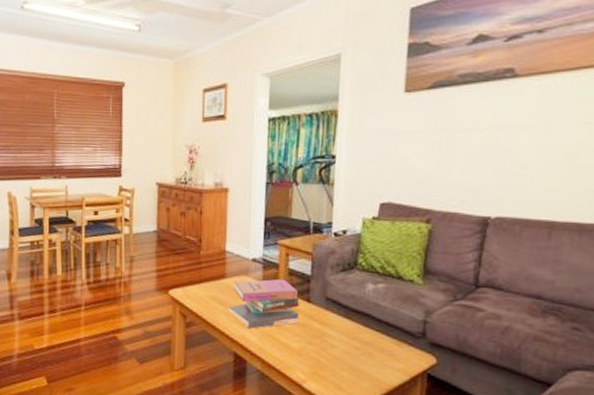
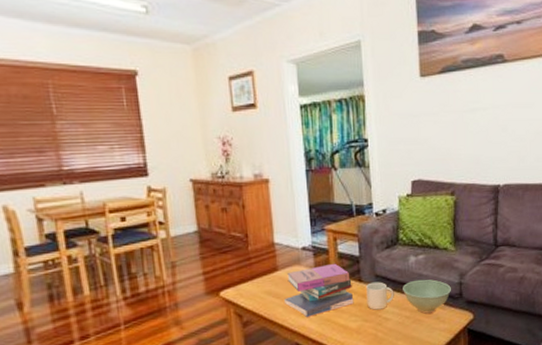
mug: none [313,304,345,335] -> present [366,282,394,310]
bowl: none [355,309,413,349] -> present [403,279,451,314]

